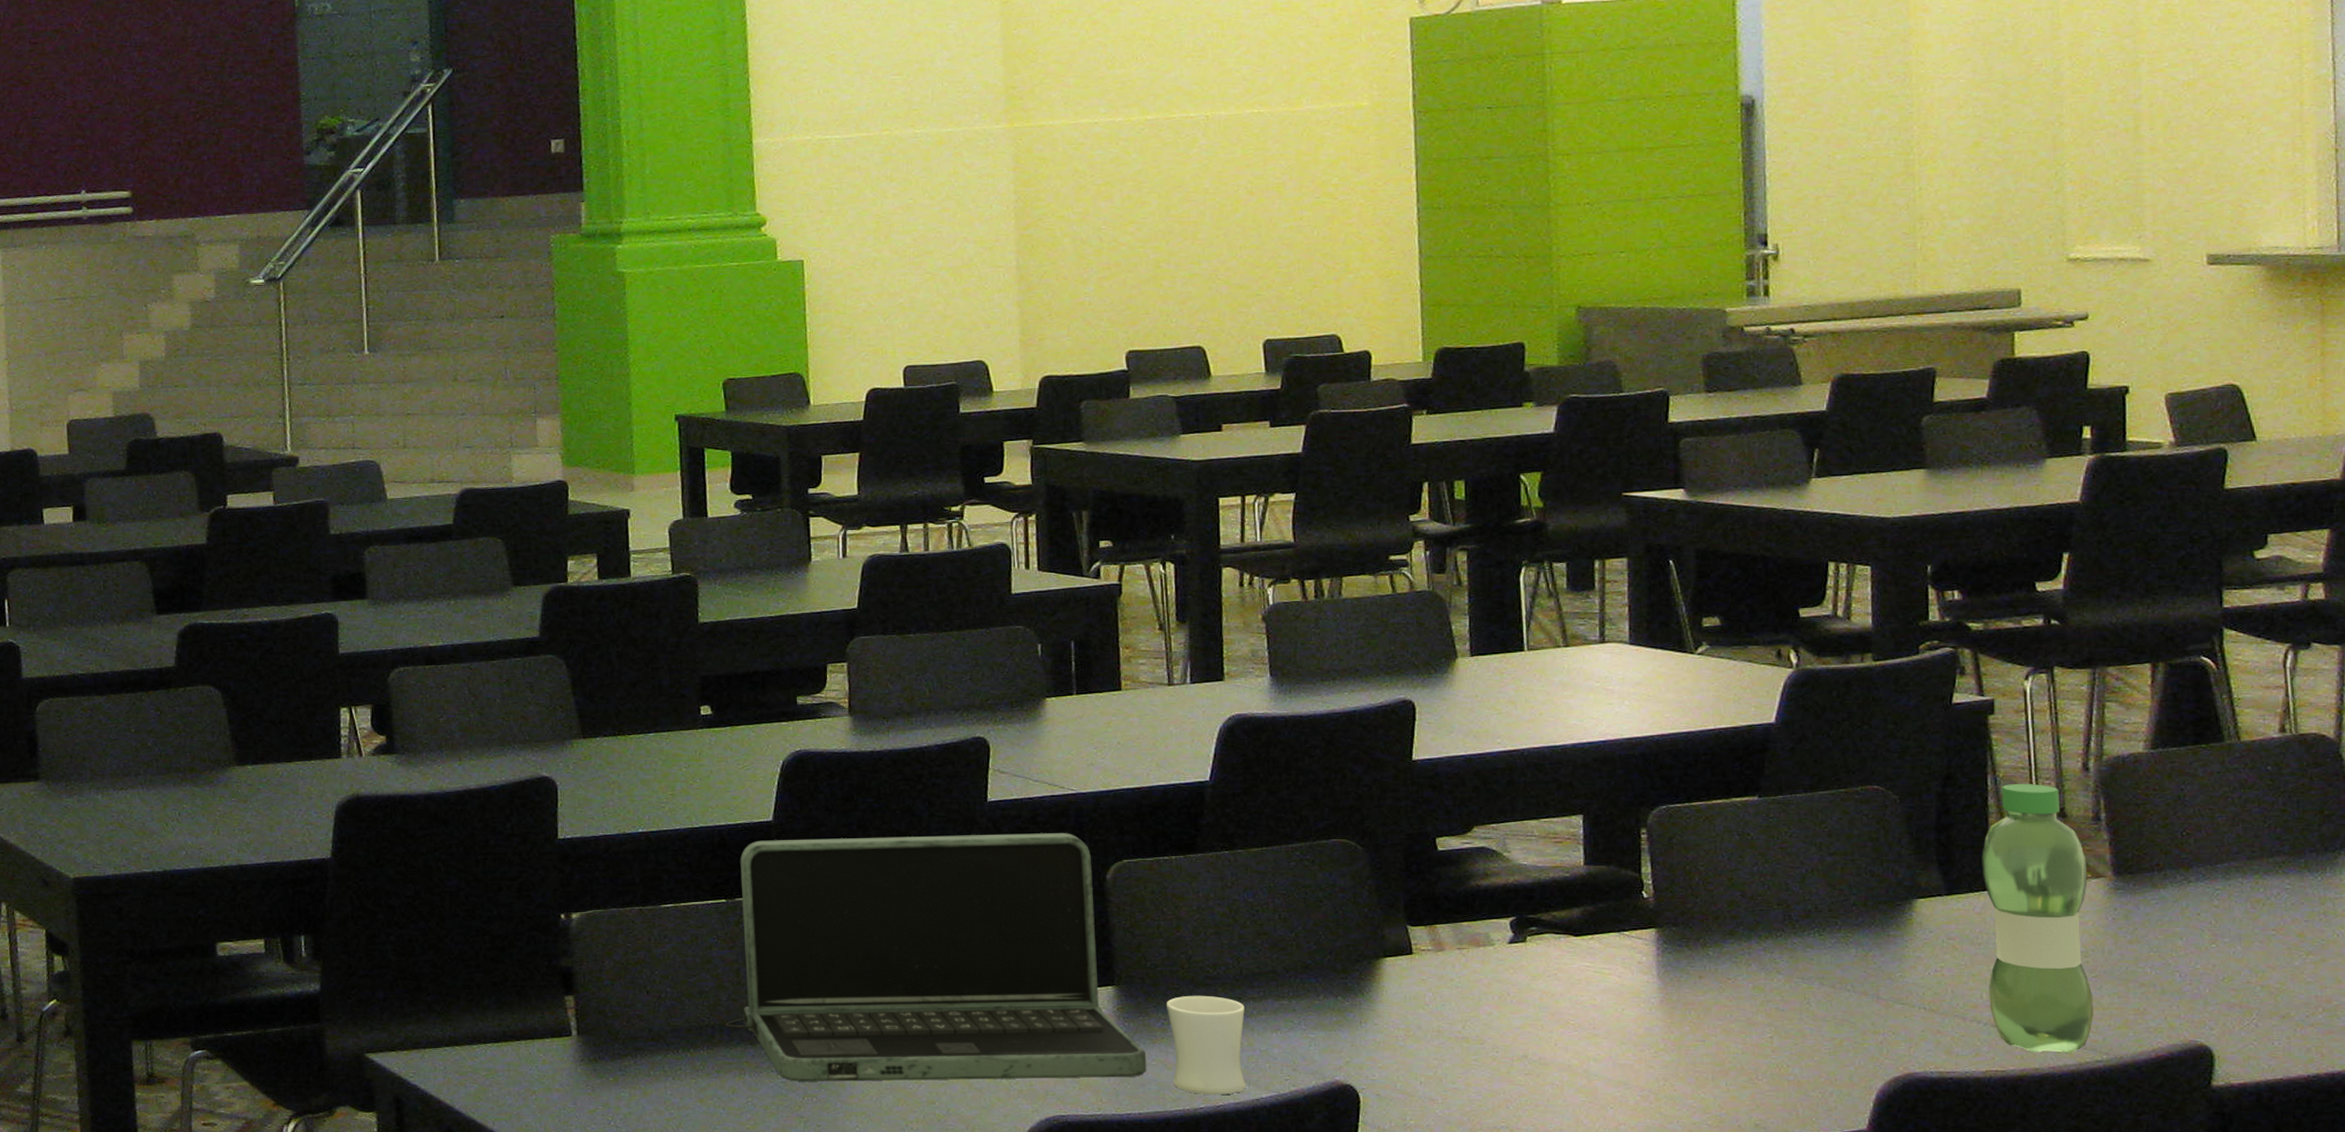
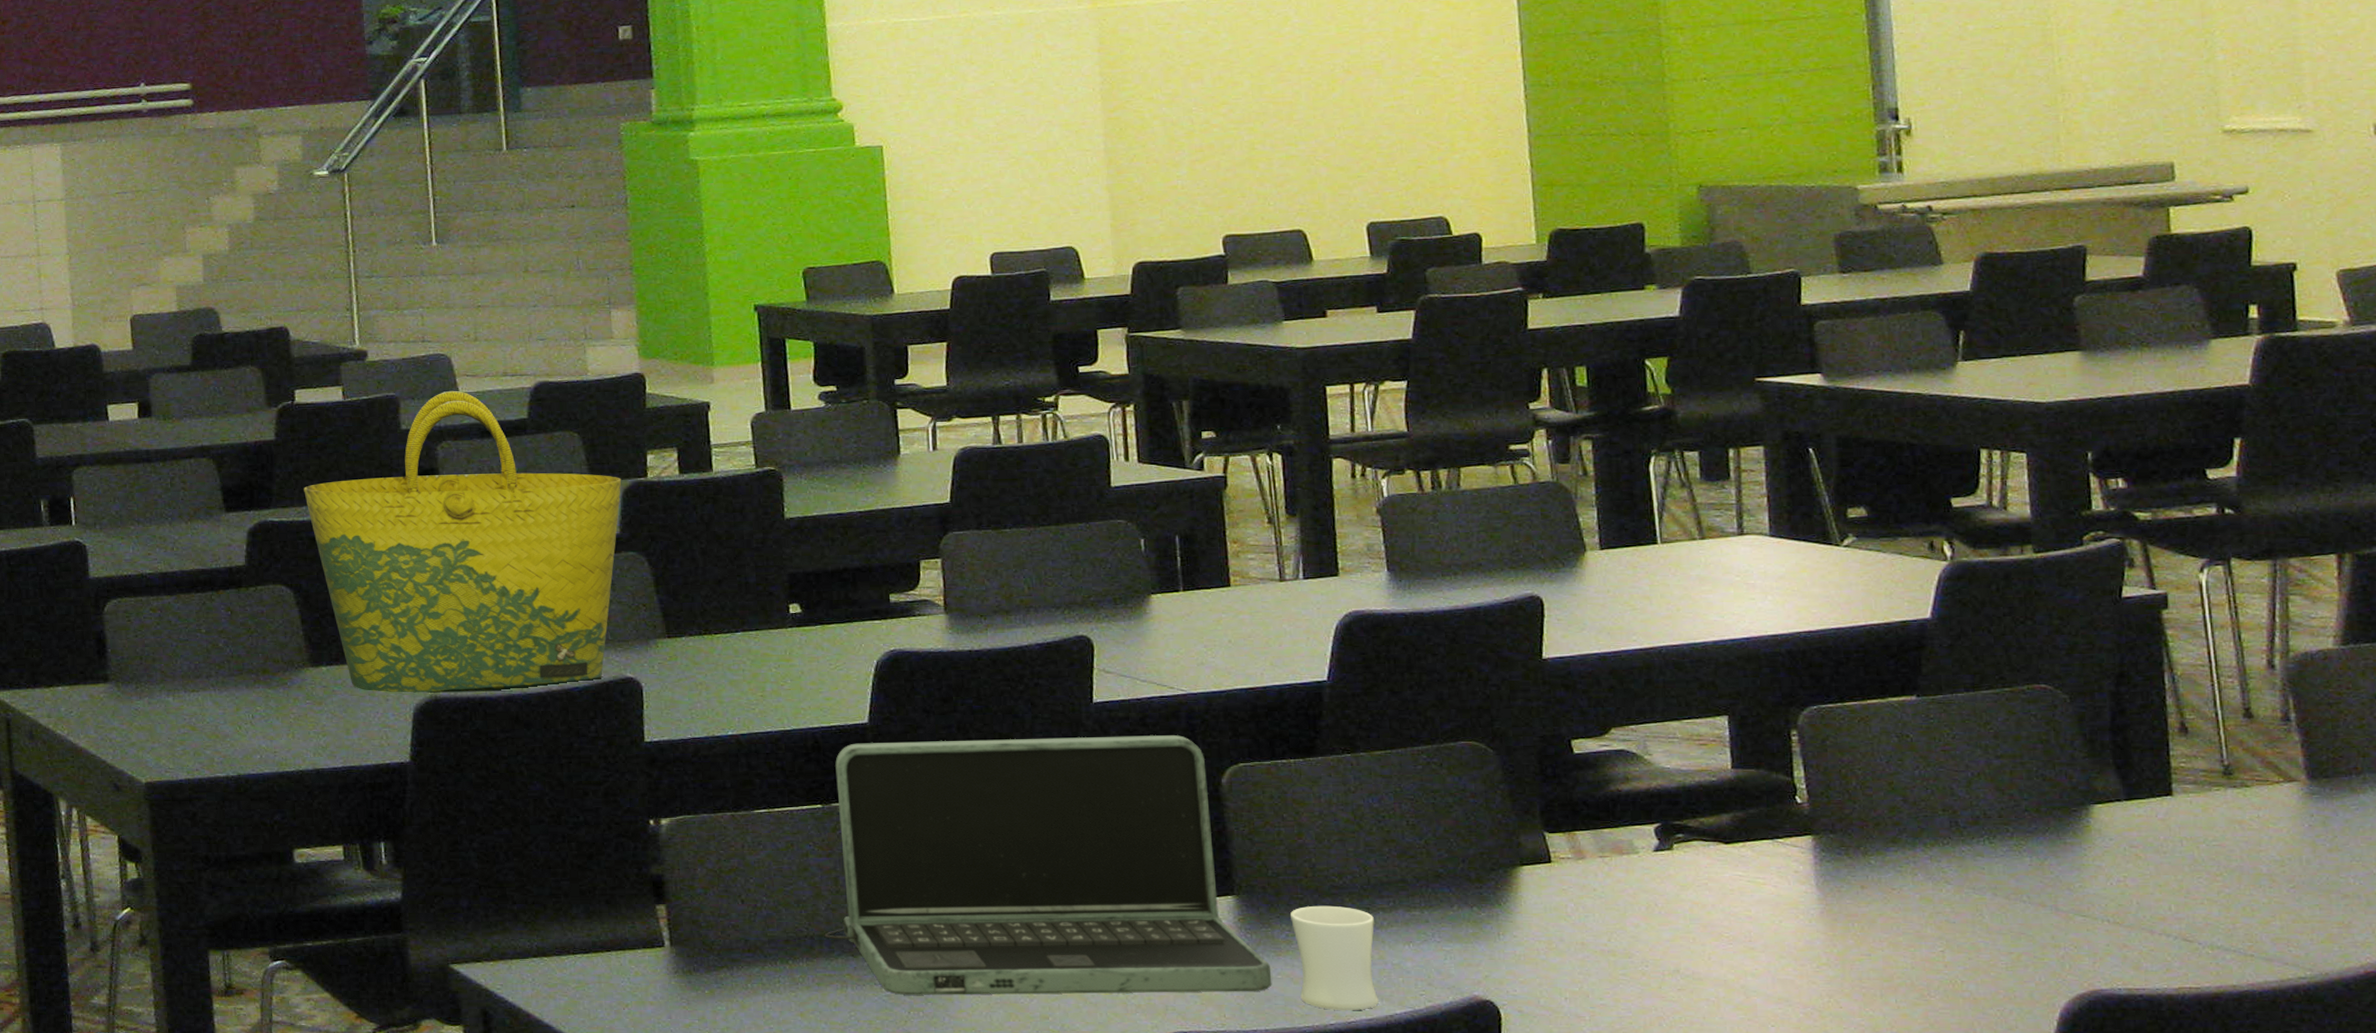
tote bag: none [234,496,543,791] -> present [304,390,622,693]
water bottle: present [1982,784,2093,1054] -> none [2162,682,2294,970]

